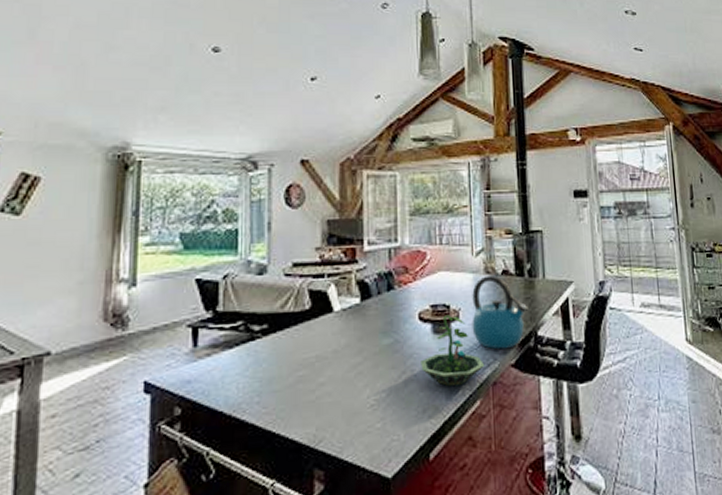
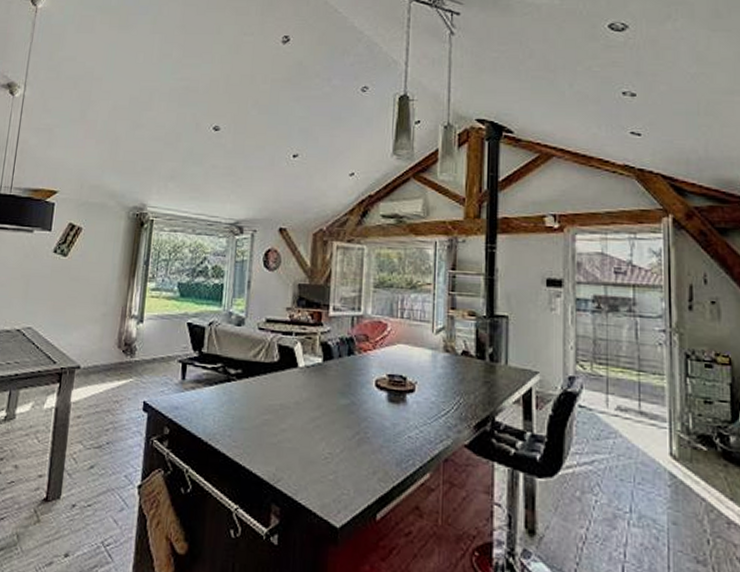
terrarium: present [421,315,485,387] -> none [374,386,438,456]
kettle: present [472,275,529,350] -> none [427,354,487,429]

